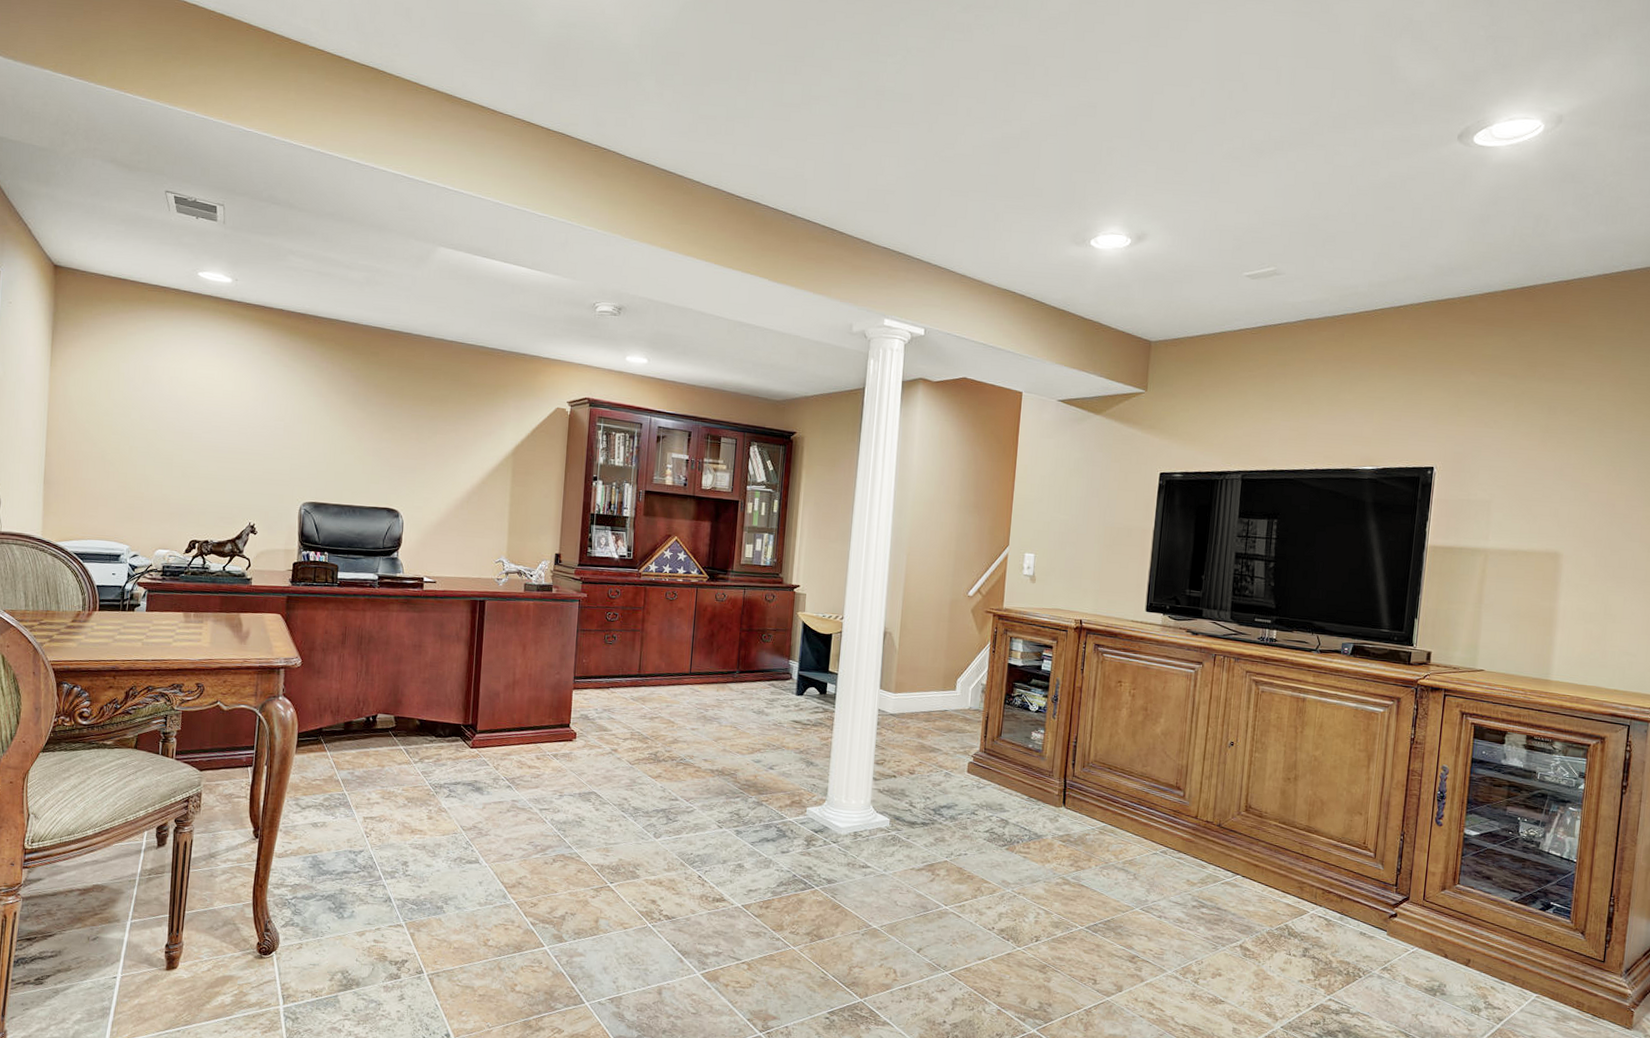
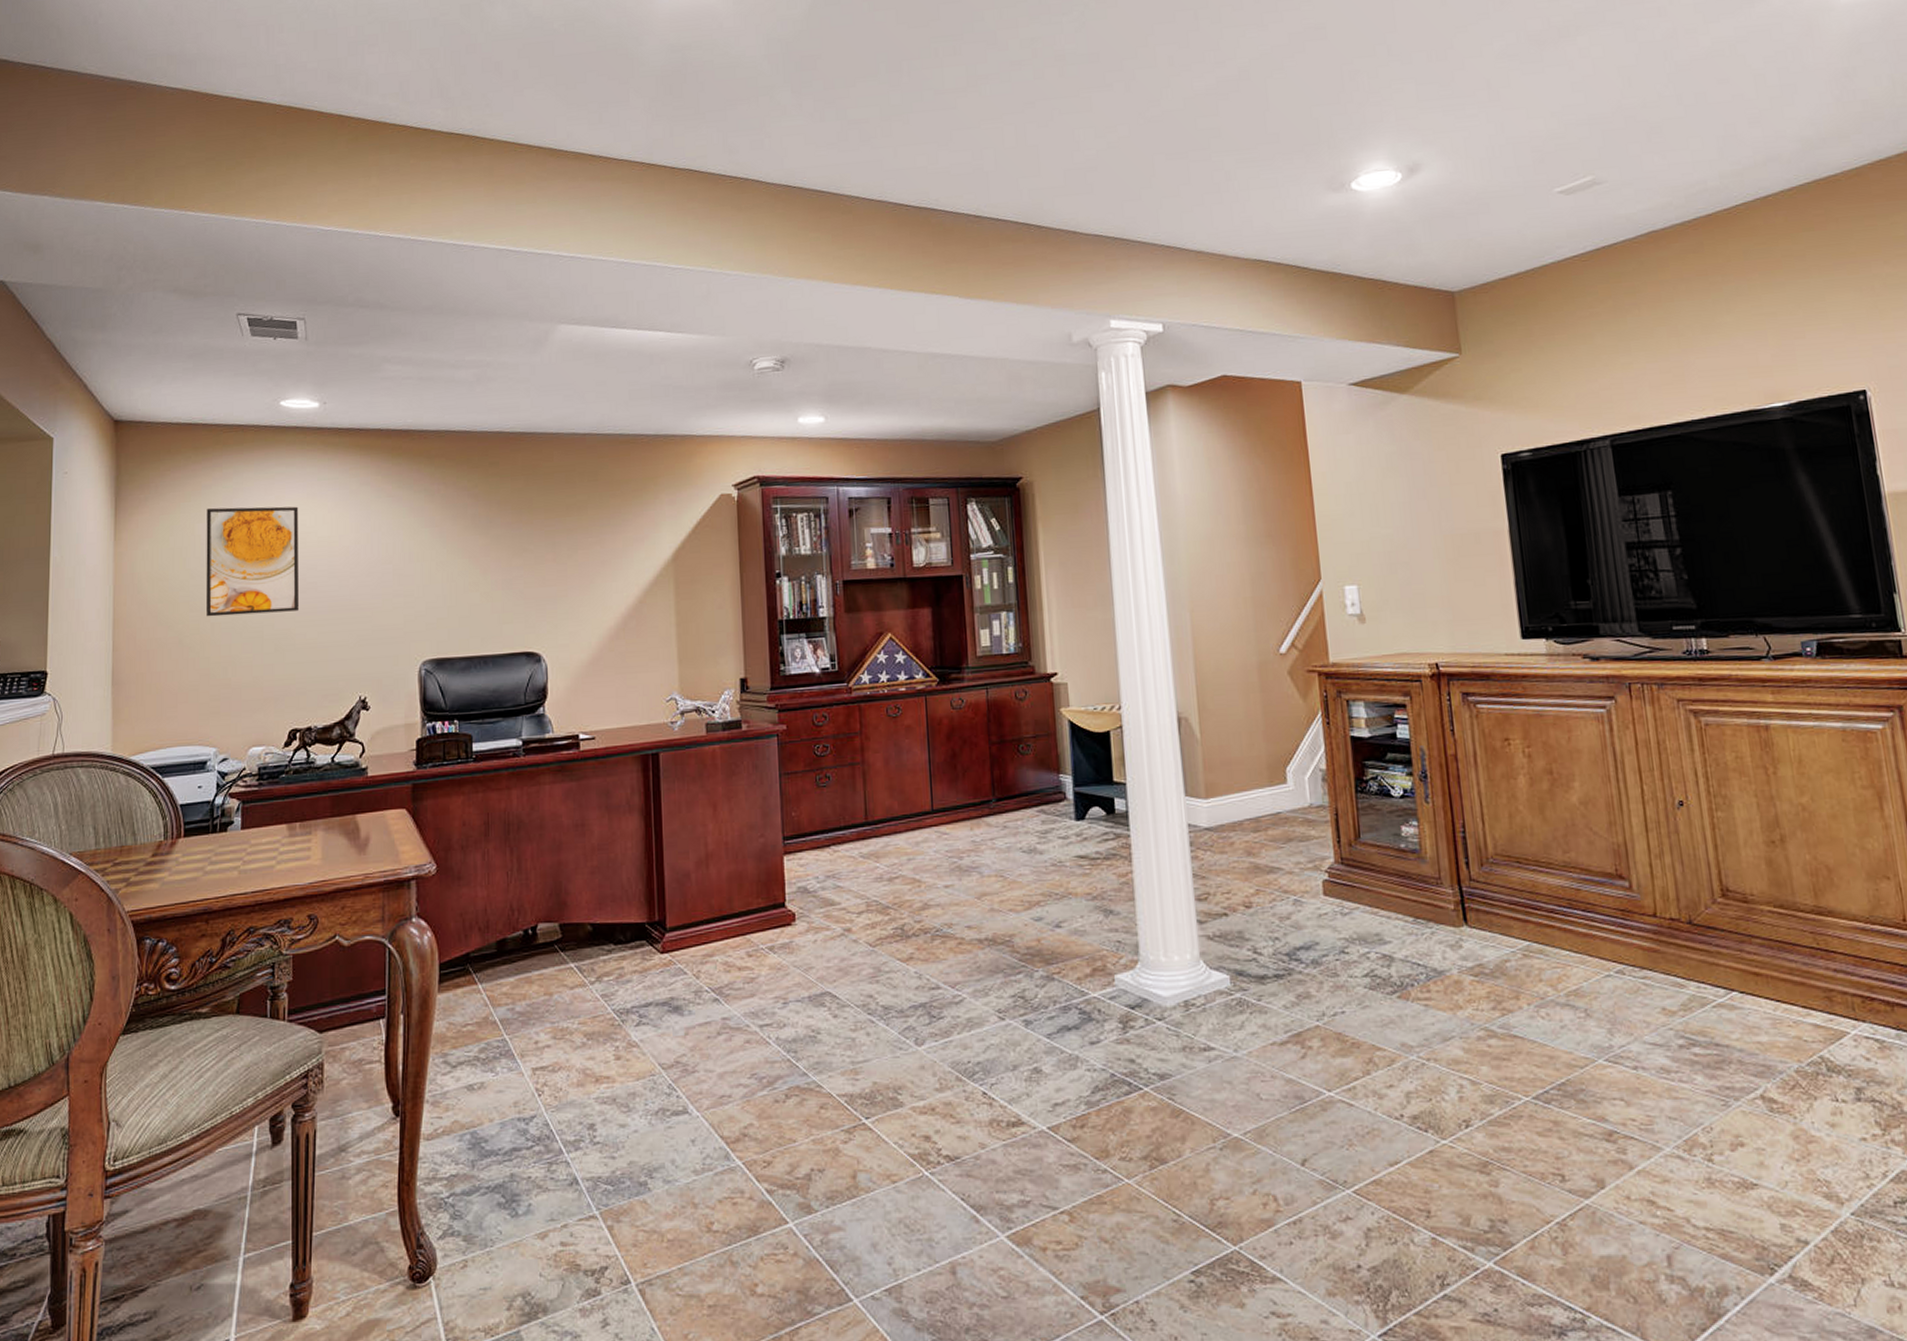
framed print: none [126,351,209,447] -> present [205,506,299,617]

